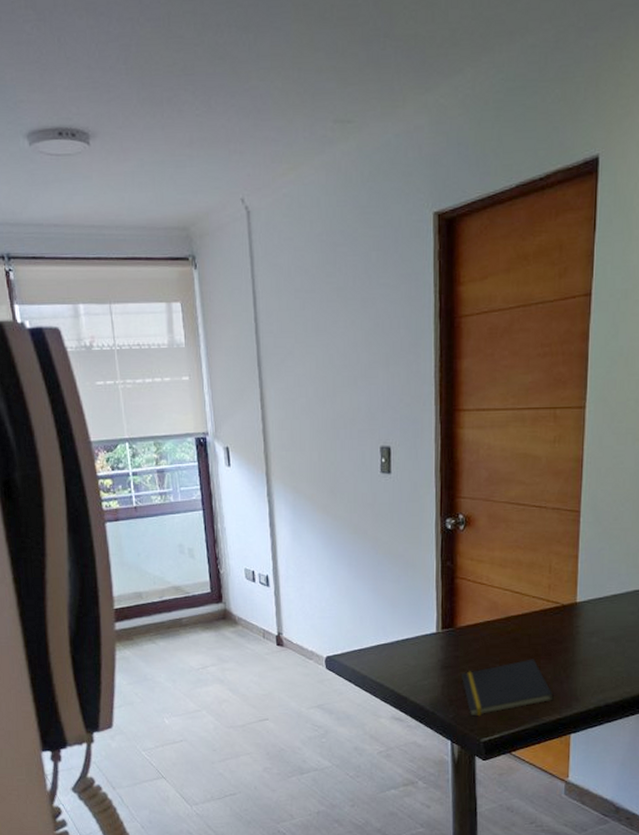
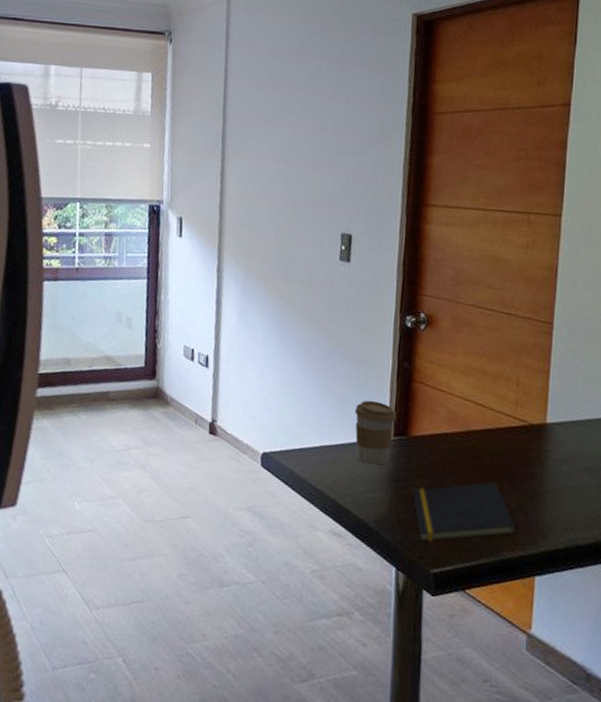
coffee cup: none [405,599,444,656] -> present [355,400,397,465]

